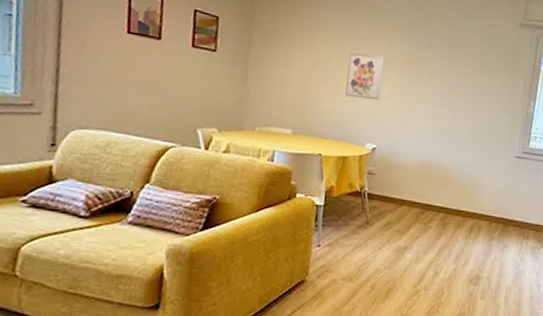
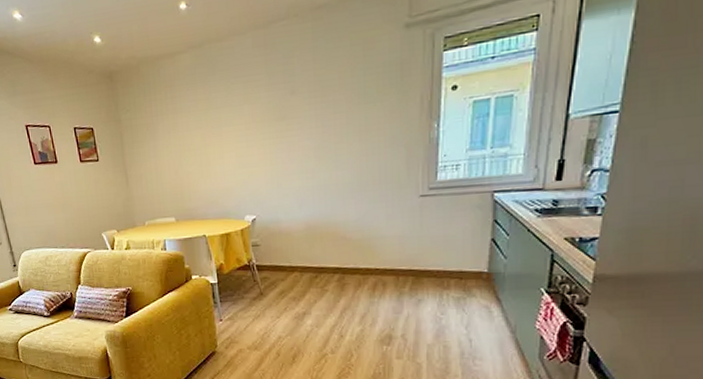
wall art: present [345,53,385,101] -> none [211,120,250,173]

